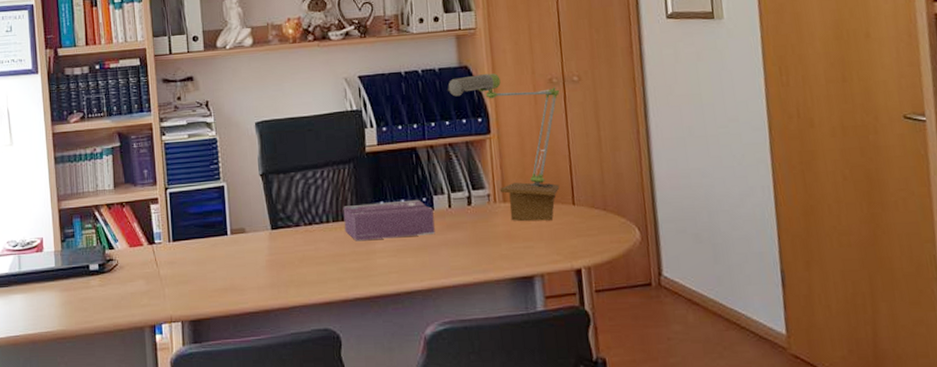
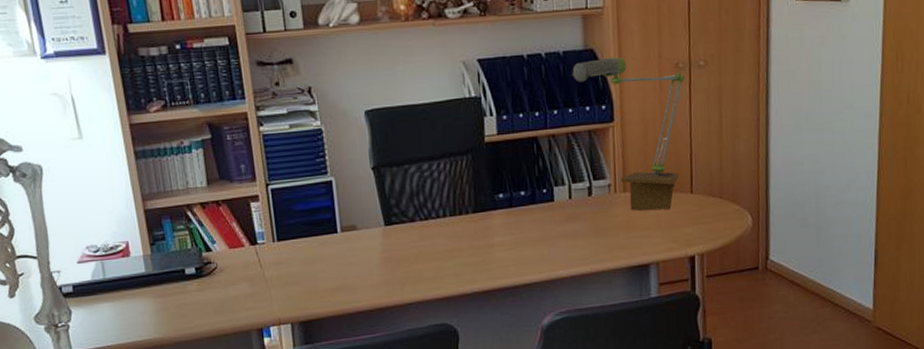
tissue box: present [343,199,435,242] -> none [460,191,555,236]

